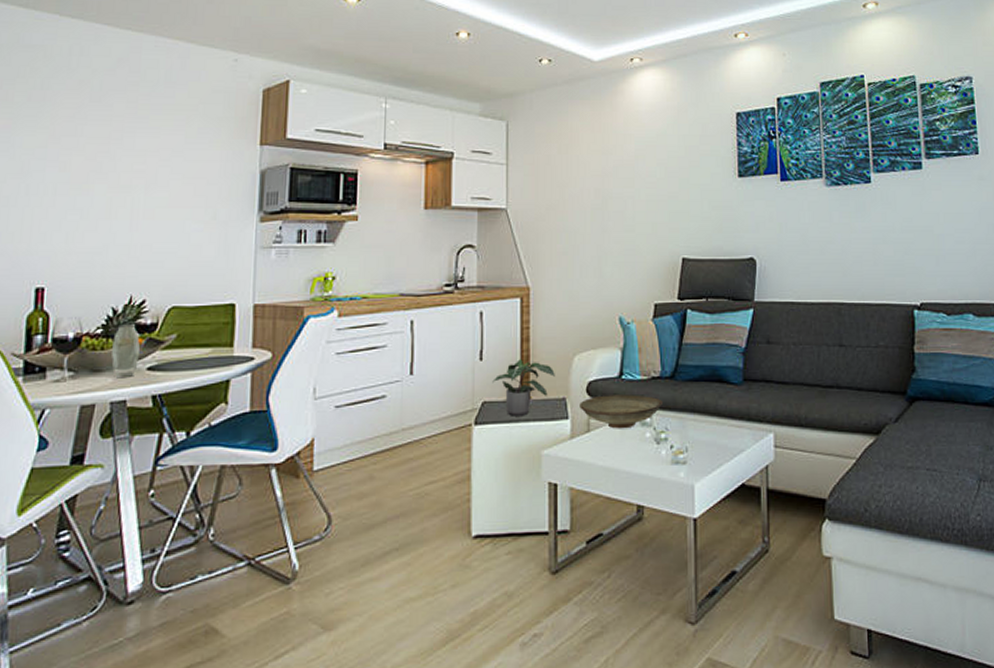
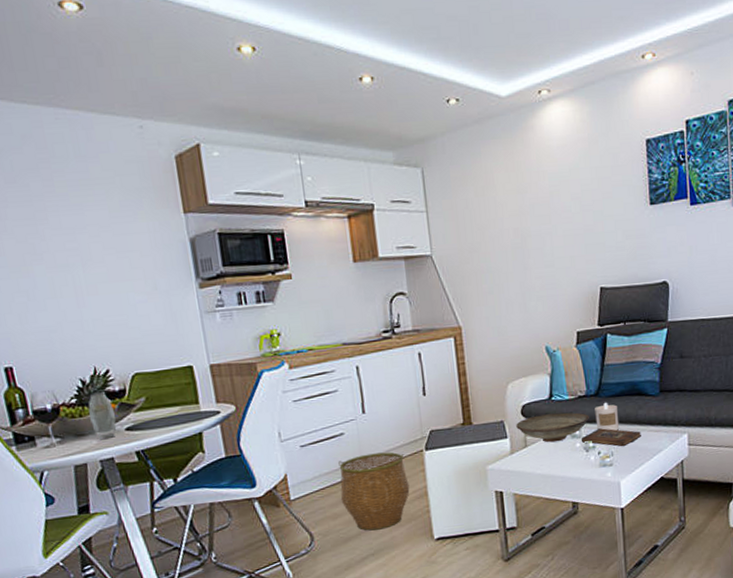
basket: none [370,422,451,518] -> present [338,452,410,531]
potted plant: present [492,359,555,416] -> none [437,391,492,440]
book: none [651,417,721,442] -> present [581,428,641,447]
candle: none [669,388,696,422] -> present [595,403,620,431]

